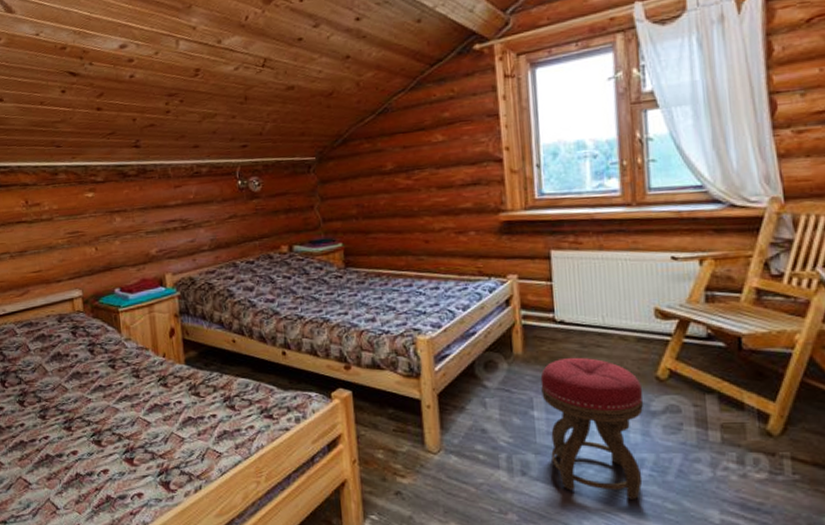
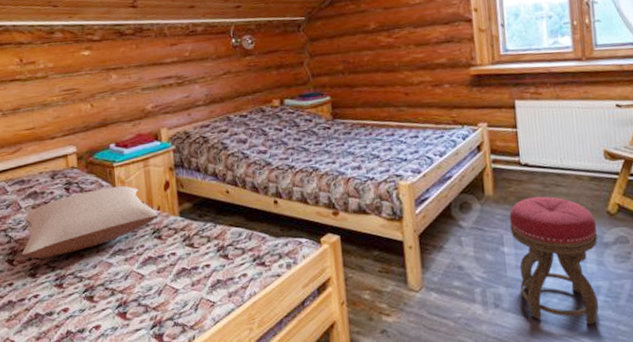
pillow: none [31,332,164,401] -> present [21,186,158,259]

